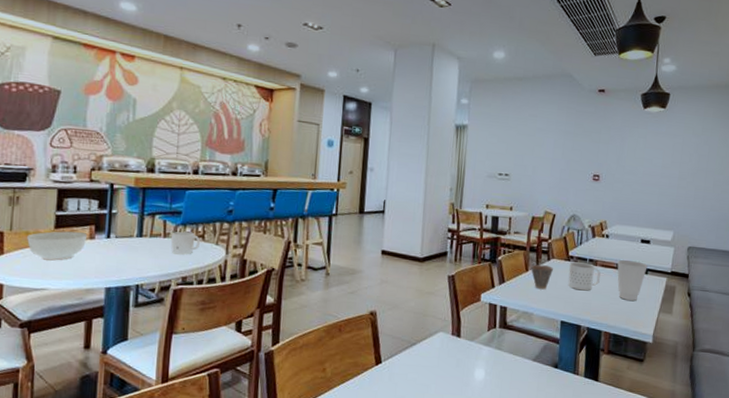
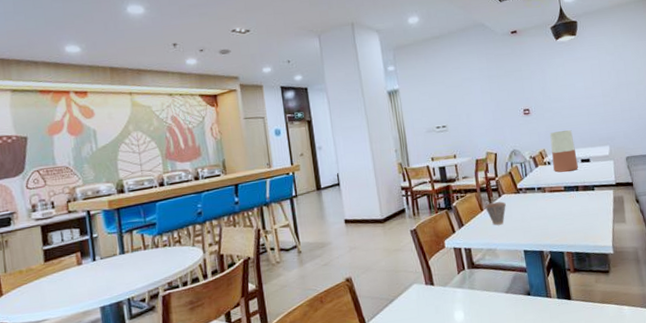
bowl: present [26,231,88,261] -> none [20,260,75,293]
mug: present [170,231,200,255] -> none [150,239,178,263]
mug: present [567,262,601,291] -> none [520,191,552,219]
vase: none [611,205,639,250] -> present [550,129,578,173]
cup: present [617,259,648,302] -> none [563,180,593,219]

